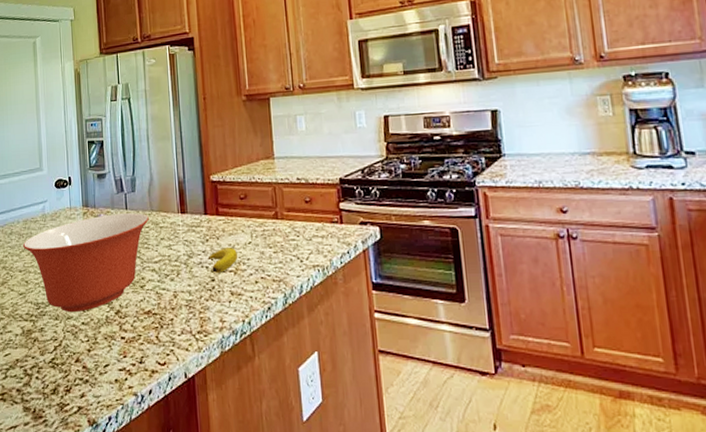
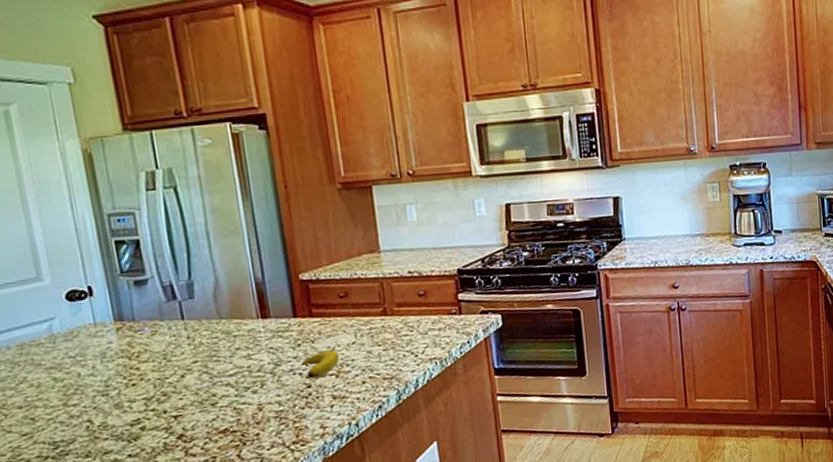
mixing bowl: present [22,213,149,313] -> none [19,322,217,447]

